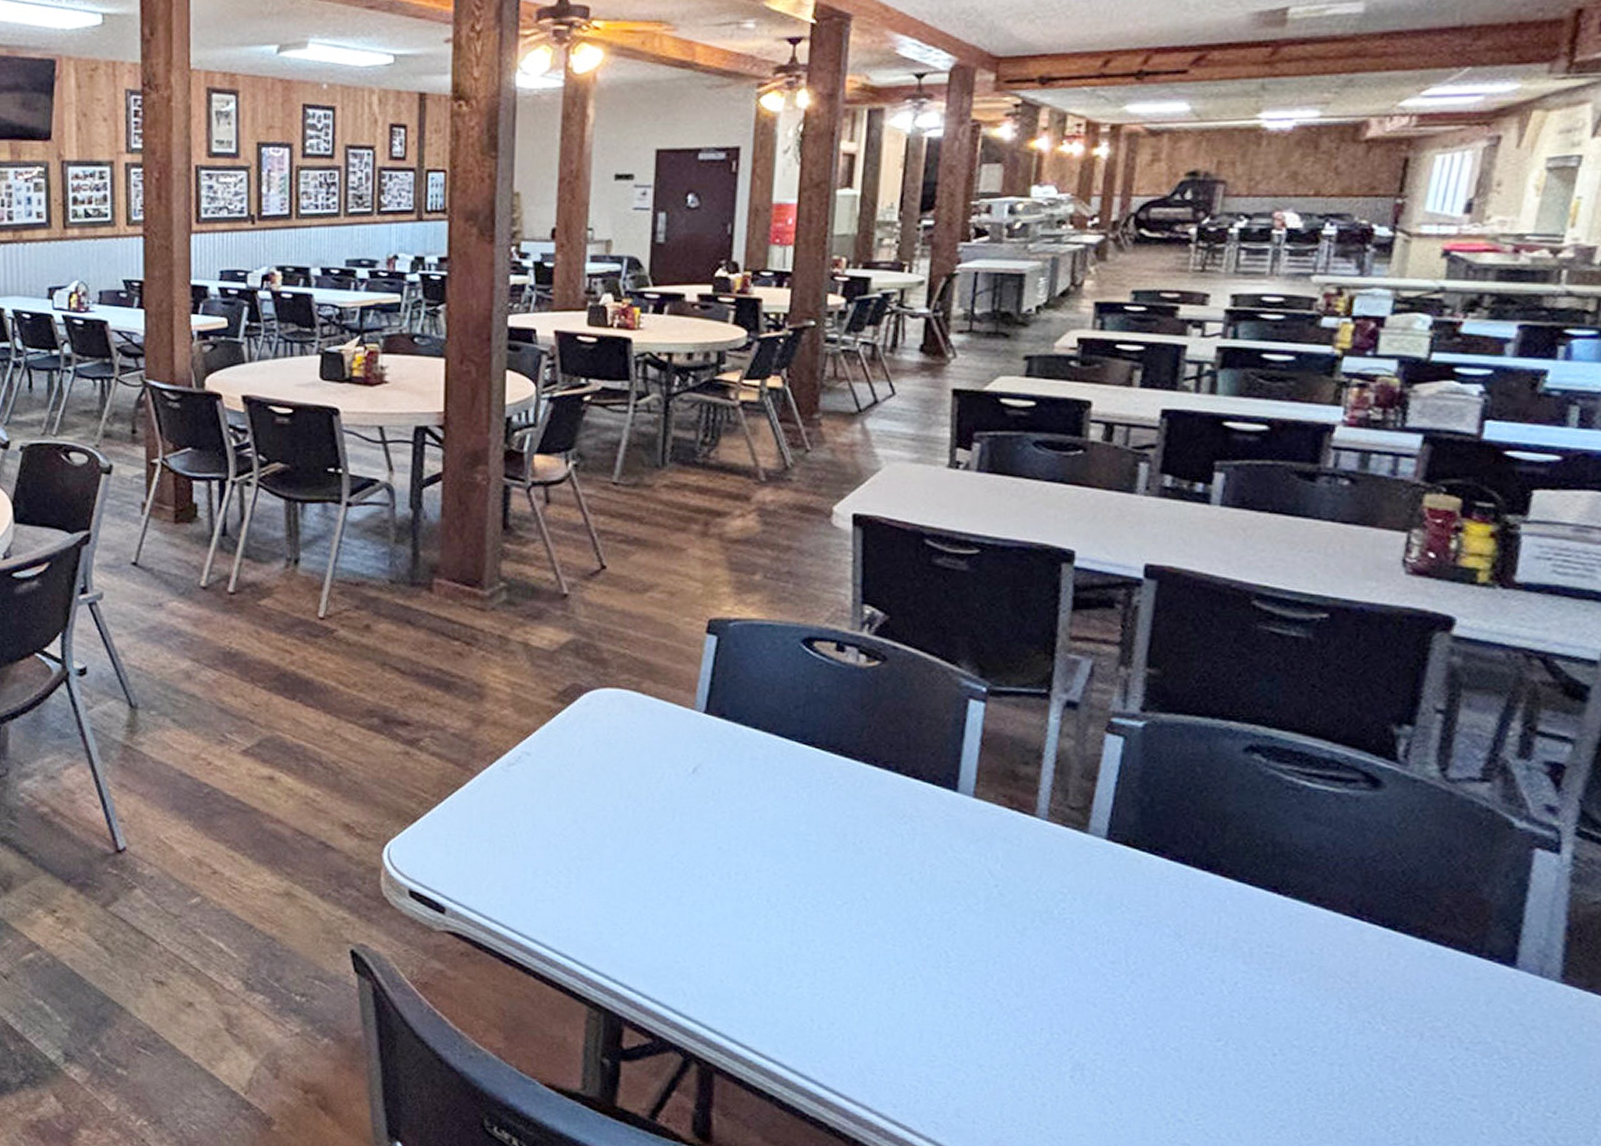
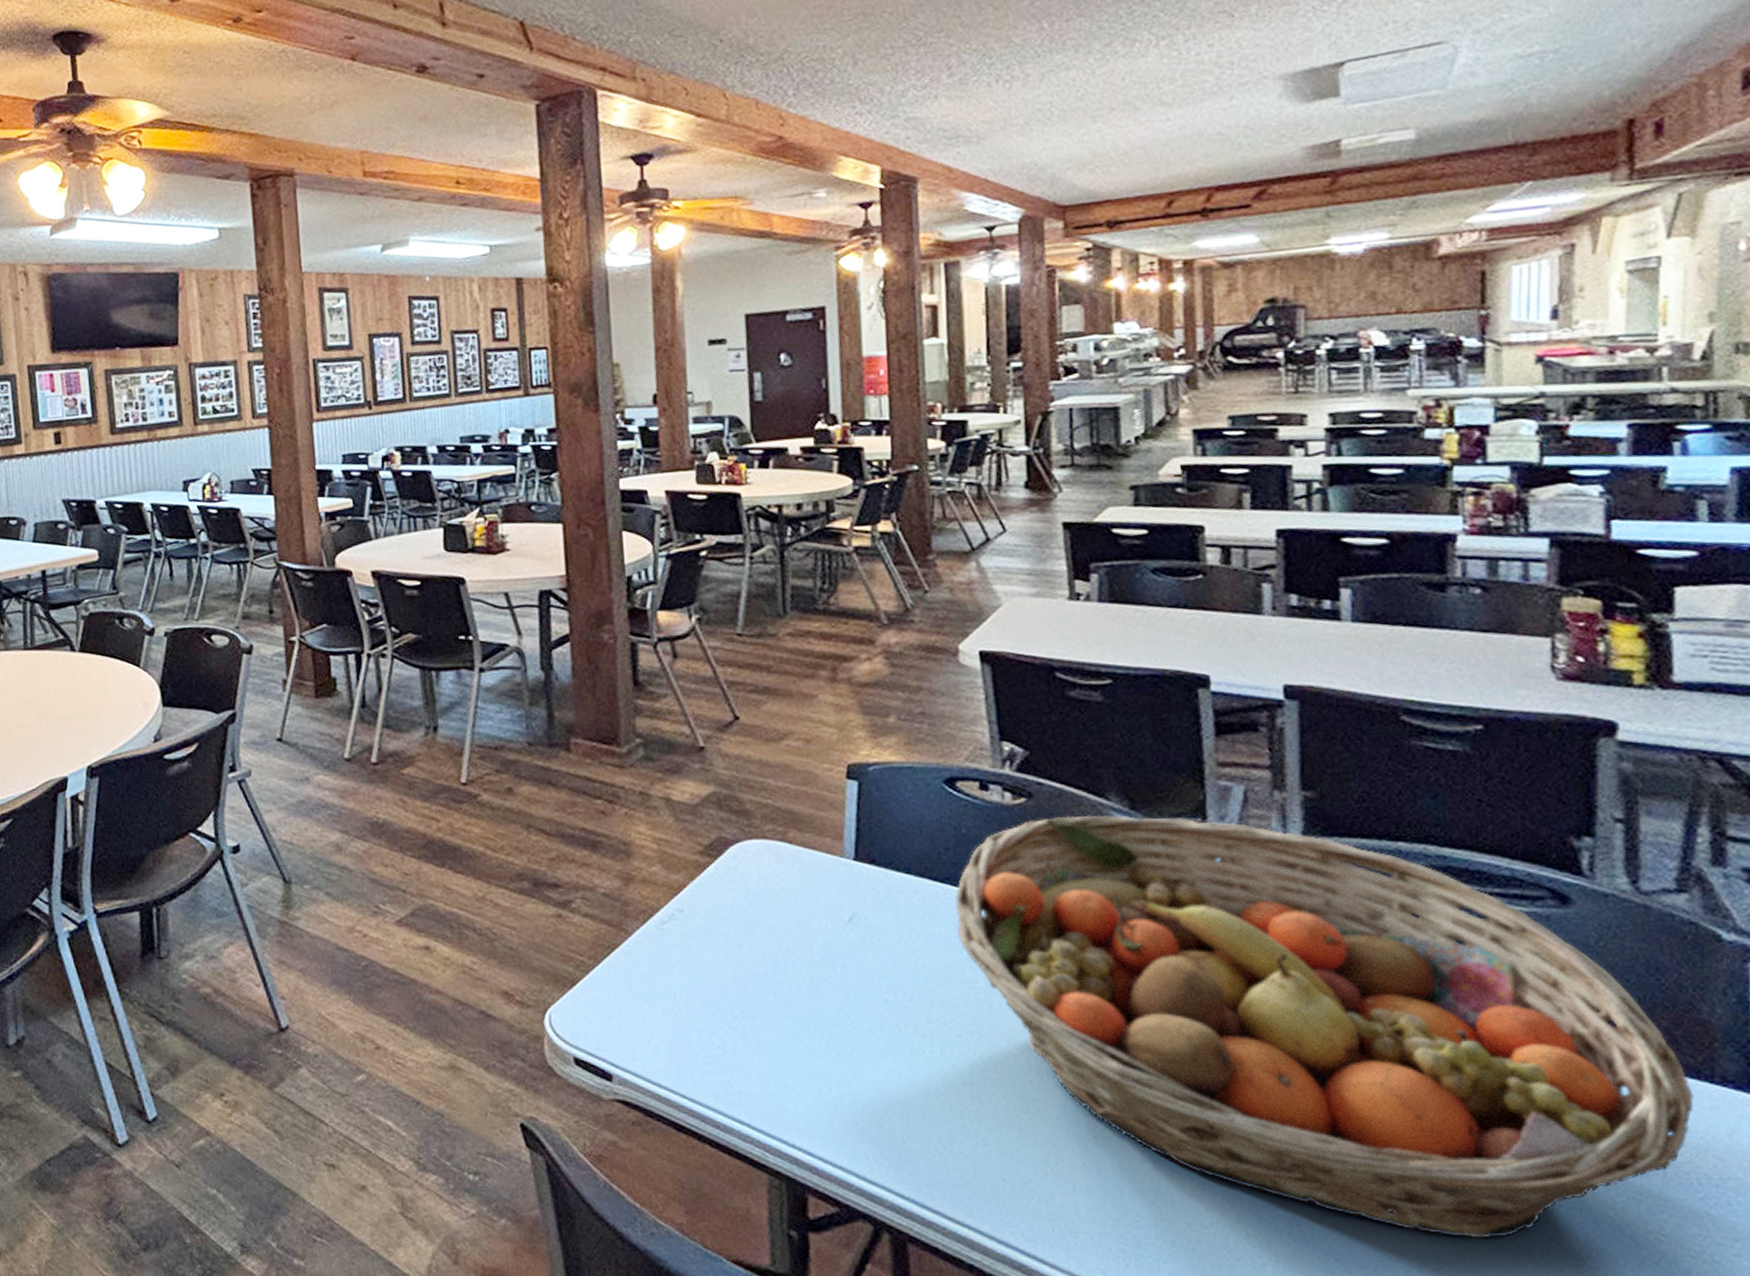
fruit basket: none [797,680,1461,1088] -> present [954,815,1694,1239]

